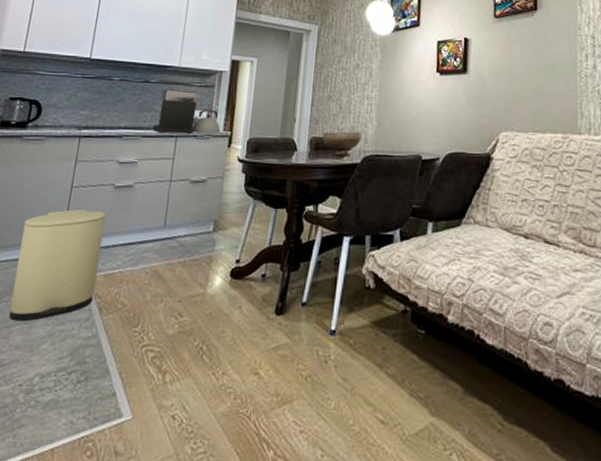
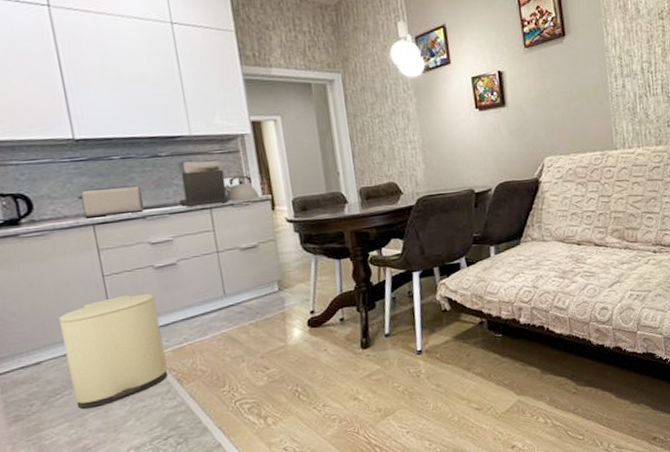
toaster: none [76,104,127,132] -> present [77,185,144,219]
bowl: present [322,131,361,157] -> none [371,176,412,203]

